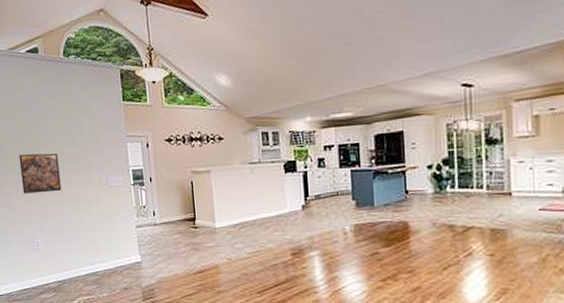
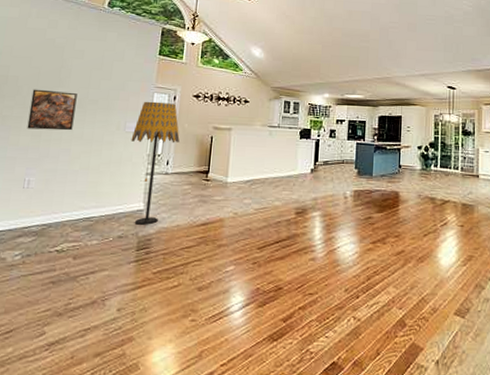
floor lamp: none [115,151,161,276] -> present [131,101,180,225]

